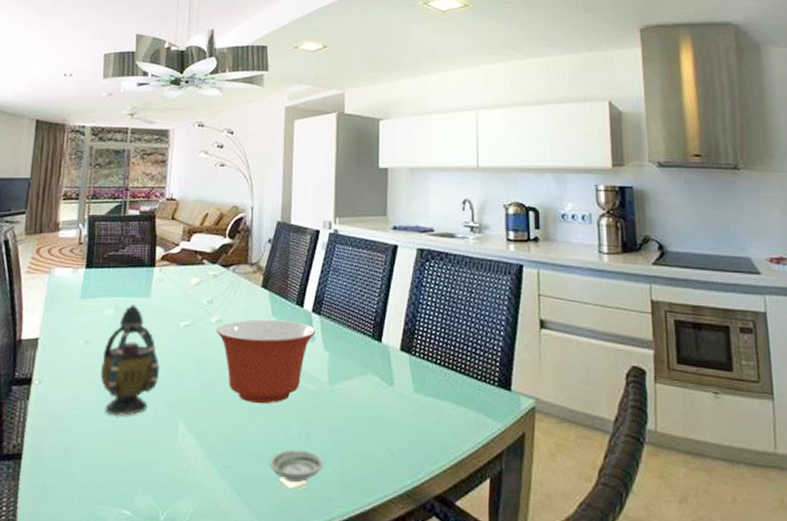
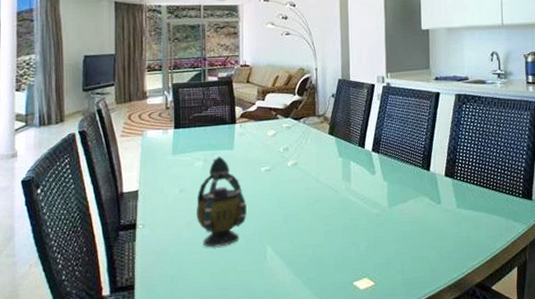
mixing bowl: present [215,319,316,404] -> none [292,159,376,228]
saucer: present [269,449,324,483] -> none [344,259,388,285]

